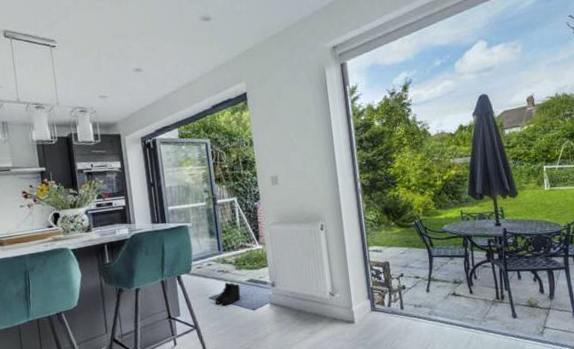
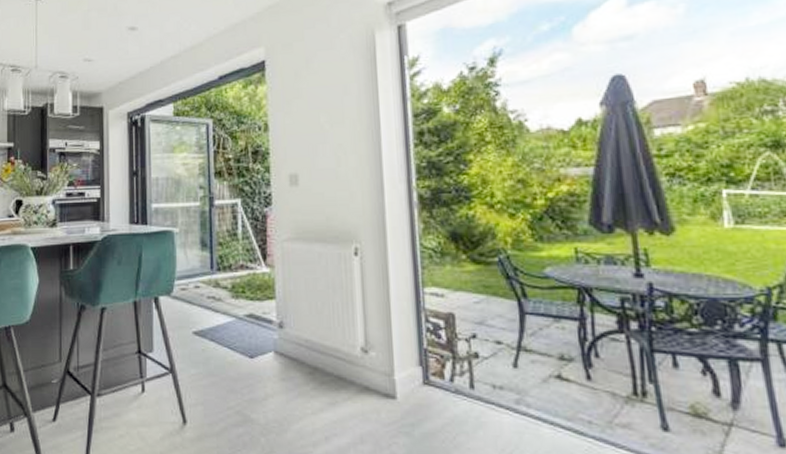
boots: present [215,282,241,306] -> none [200,314,235,346]

